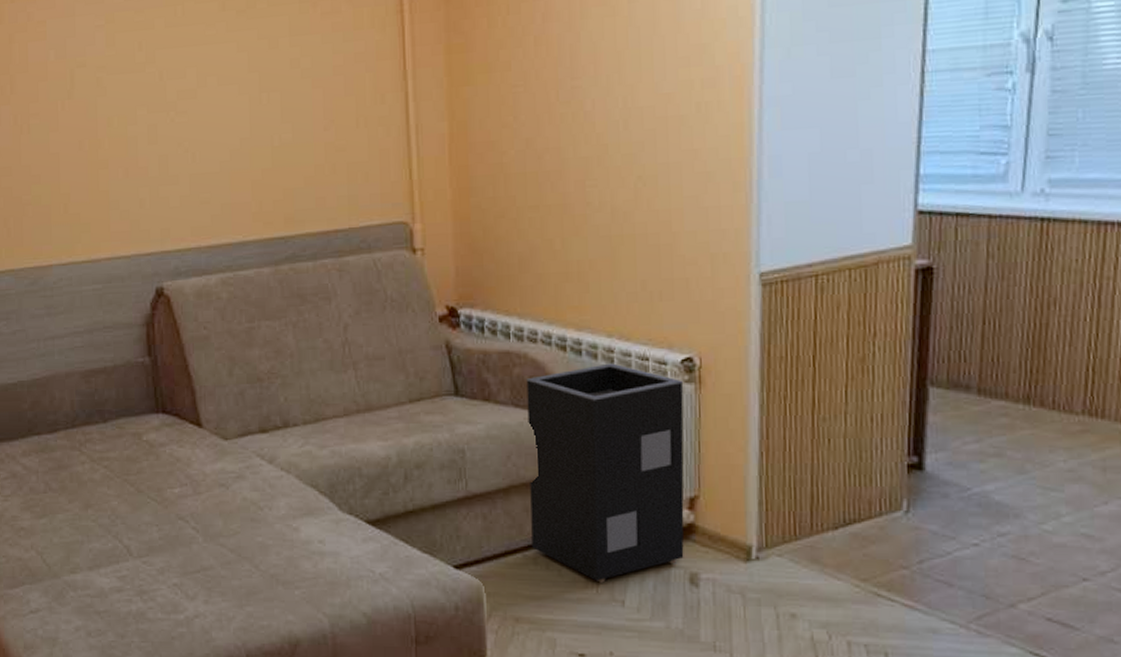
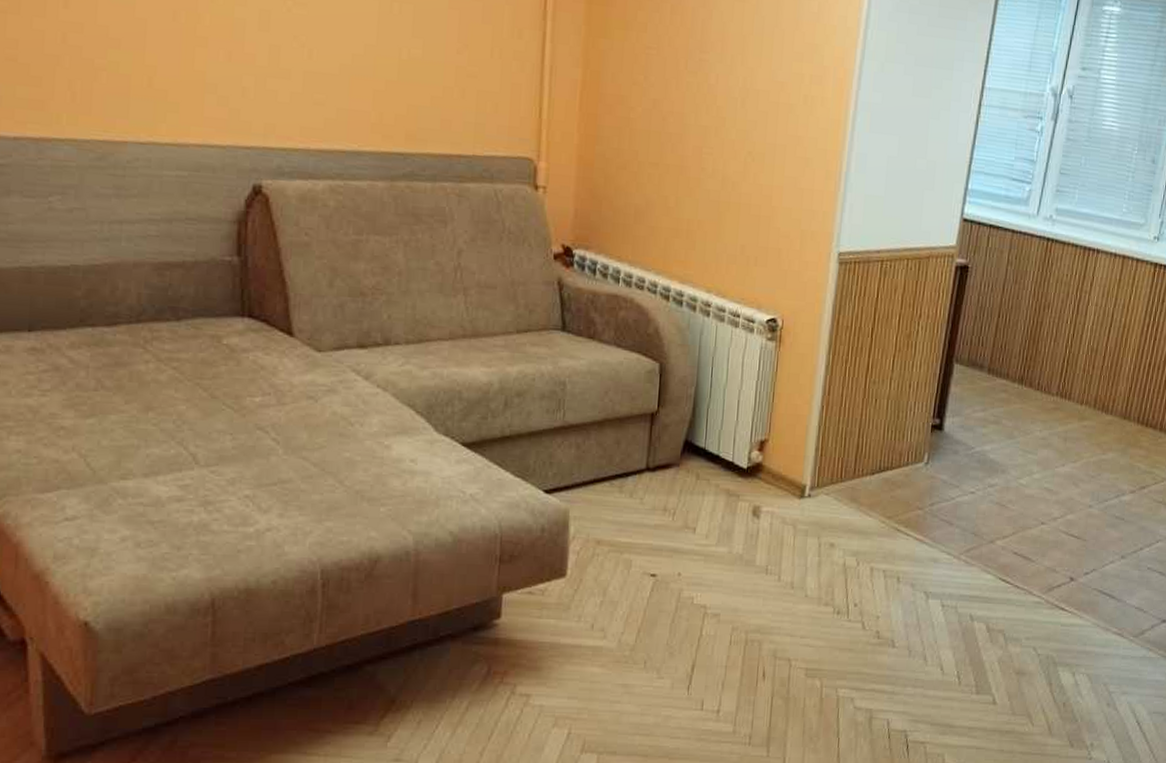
speaker: present [526,363,684,583] -> none [619,316,767,512]

